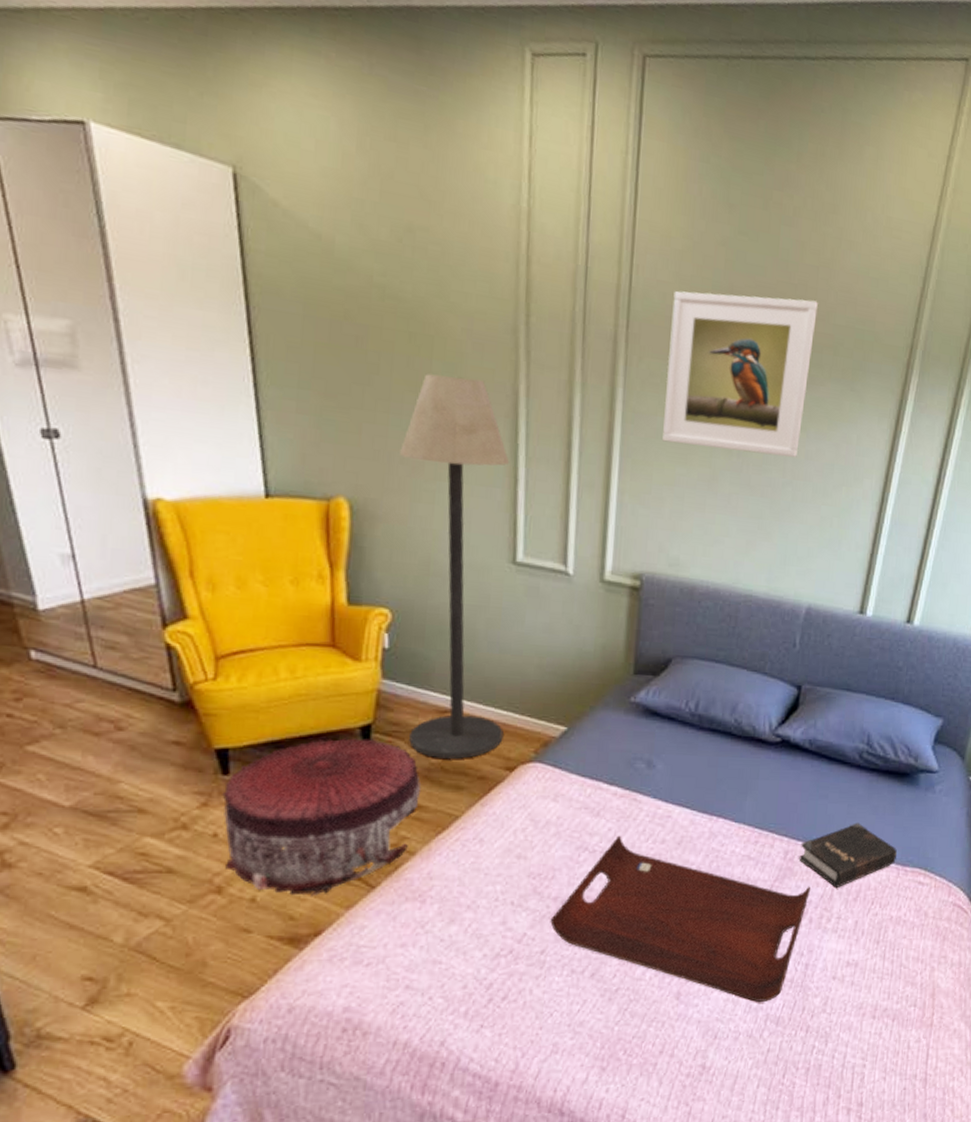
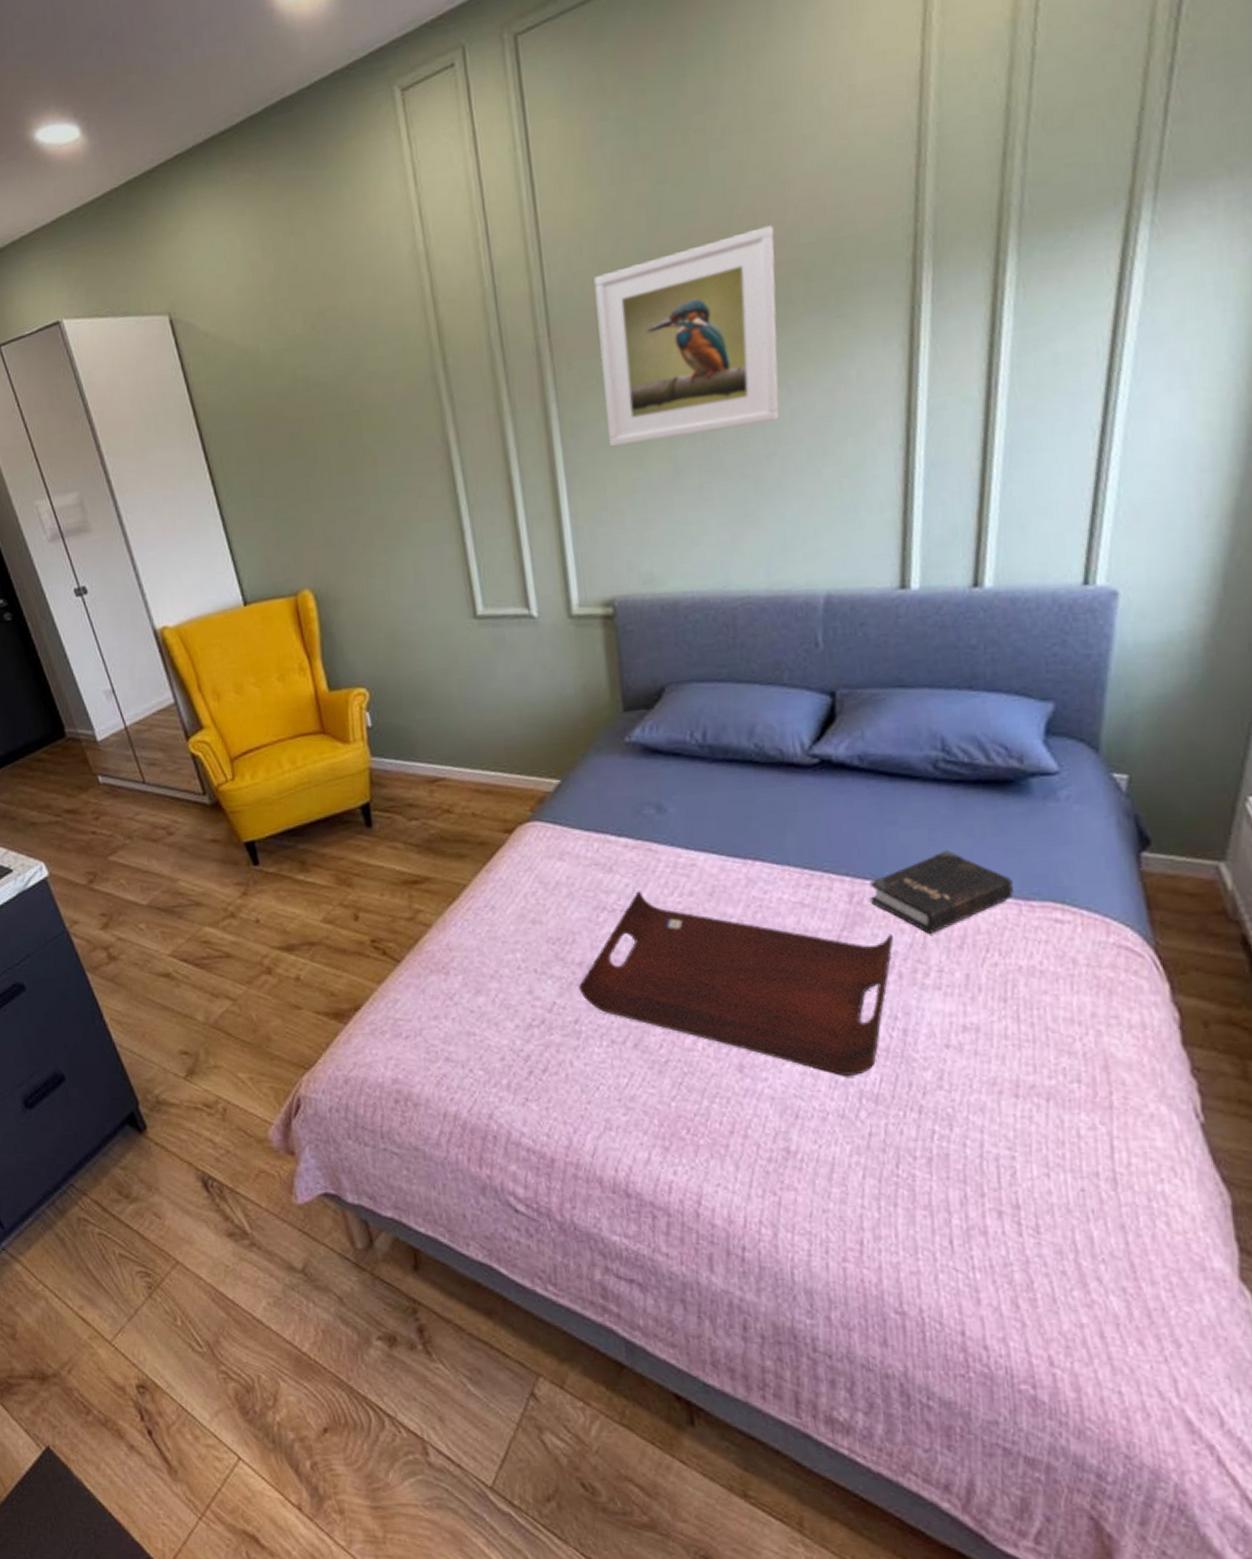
pouf: present [222,736,422,897] -> none [256,817,427,974]
floor lamp: present [400,373,510,759] -> none [348,439,496,829]

